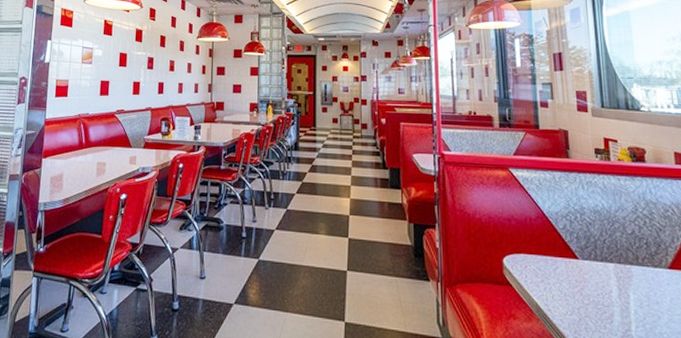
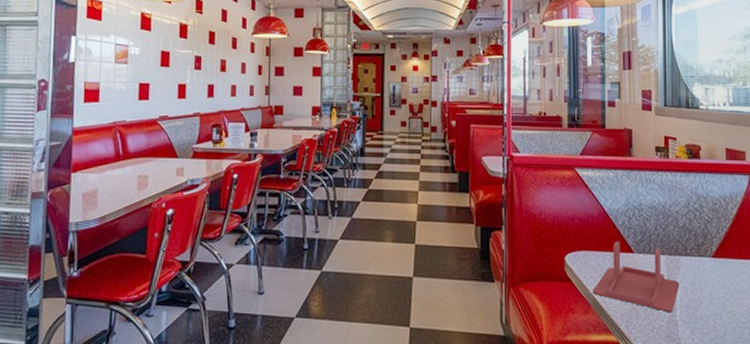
napkin holder: none [535,245,633,326] -> present [592,241,680,312]

